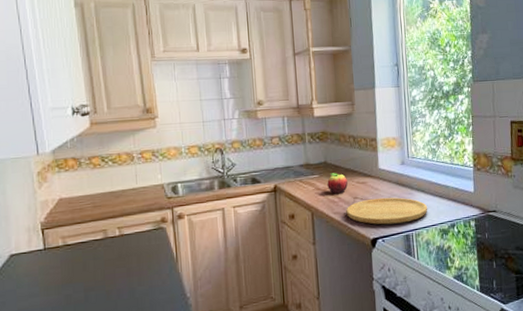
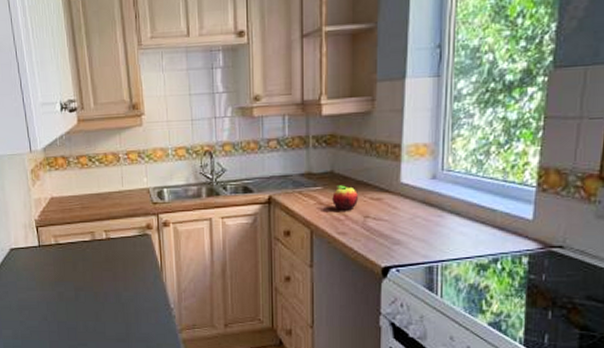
cutting board: present [346,197,428,225] -> none [353,218,463,252]

